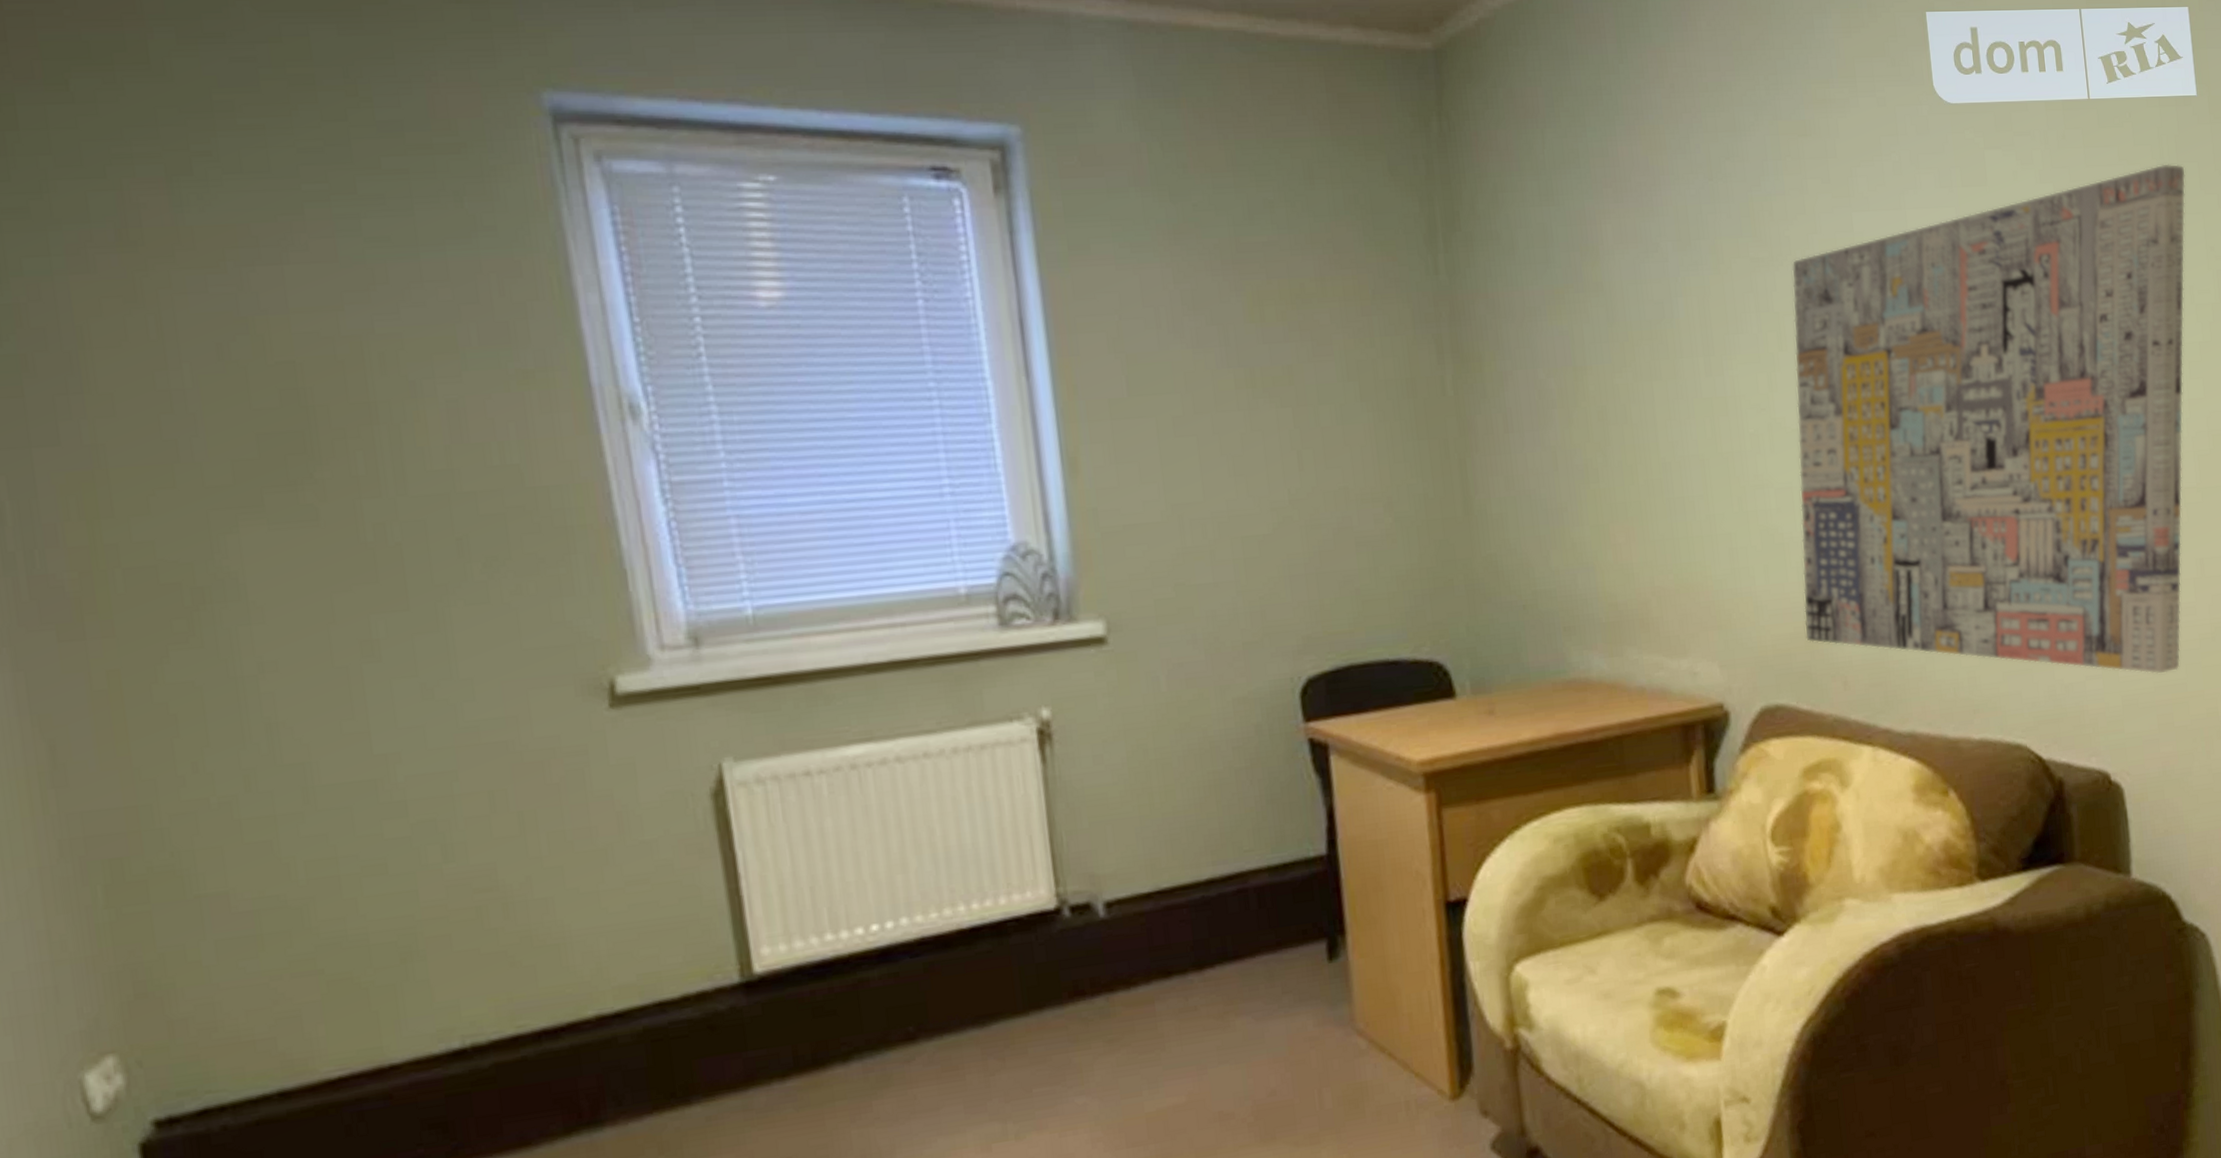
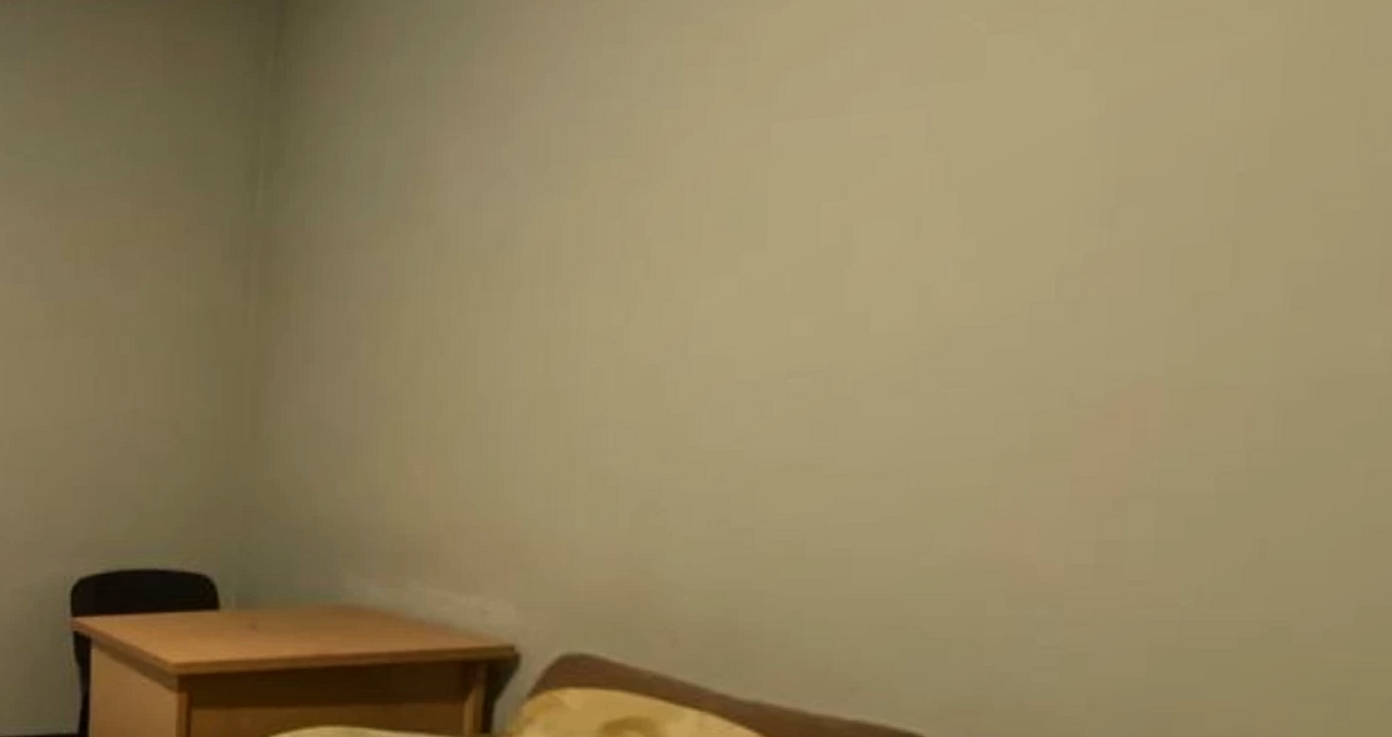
wall art: present [1792,164,2186,674] -> none [630,28,1338,675]

